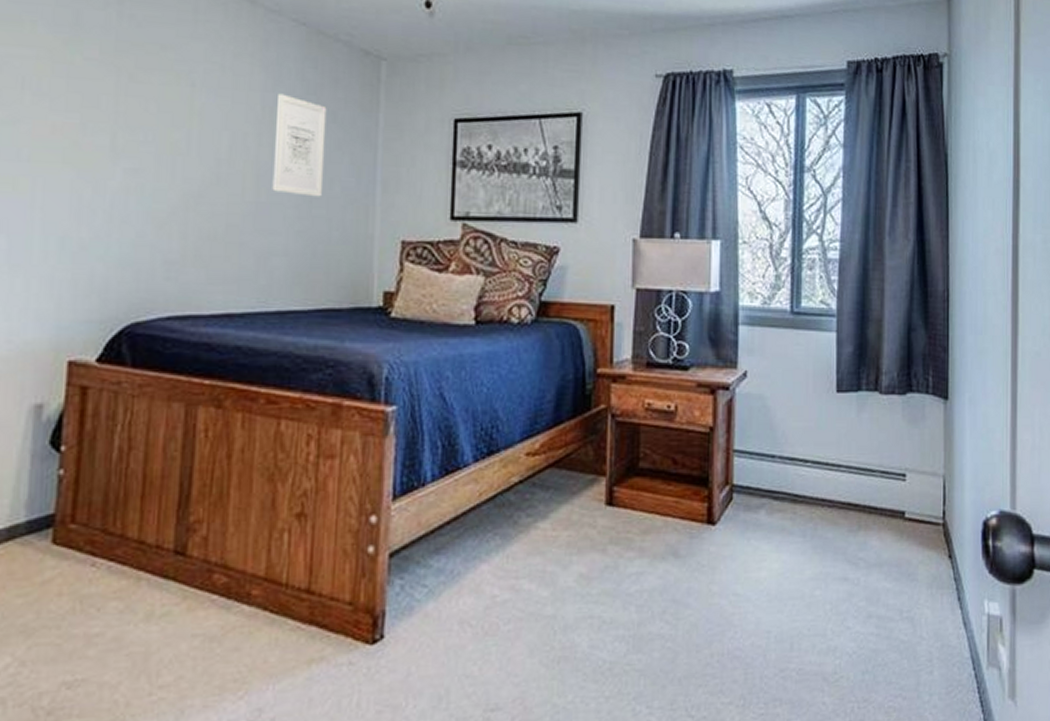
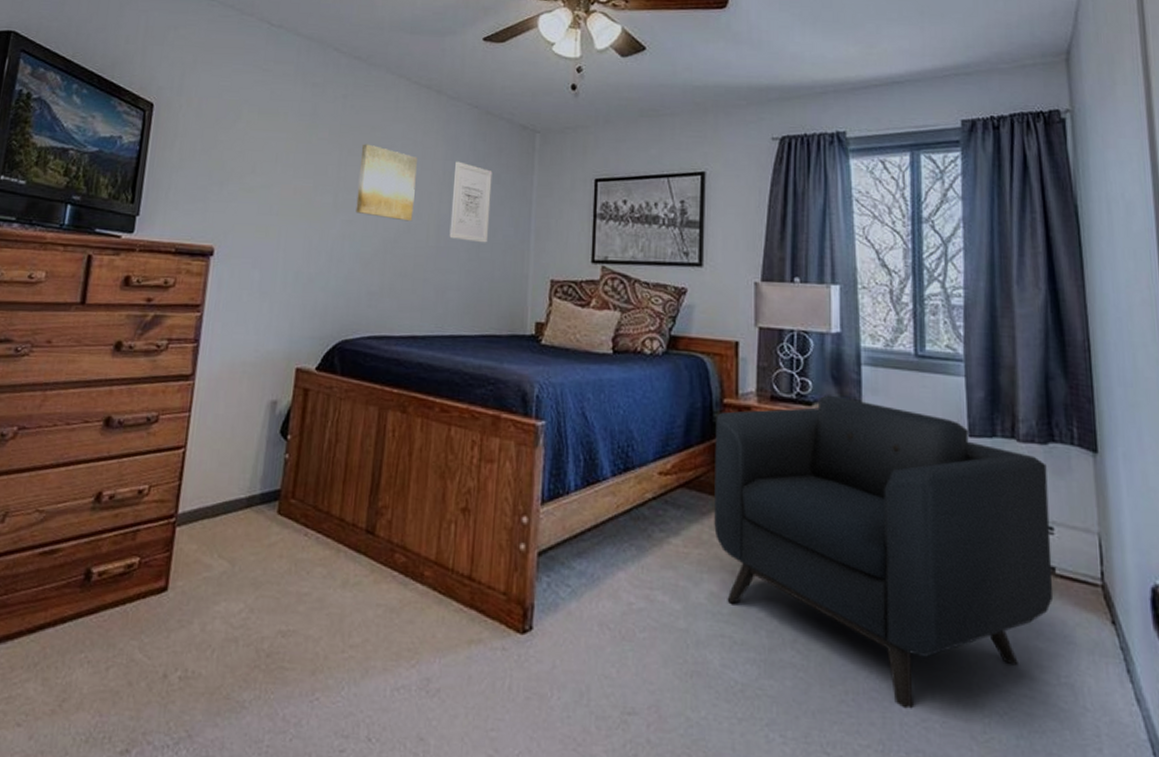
wall art: none [143,67,226,170] -> present [356,144,417,222]
armchair: none [585,358,904,662] -> present [714,395,1054,709]

